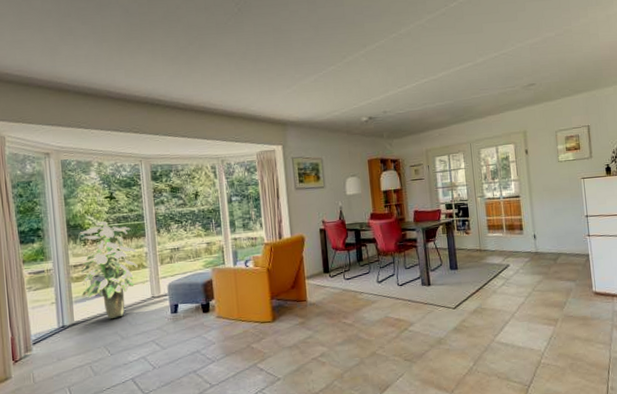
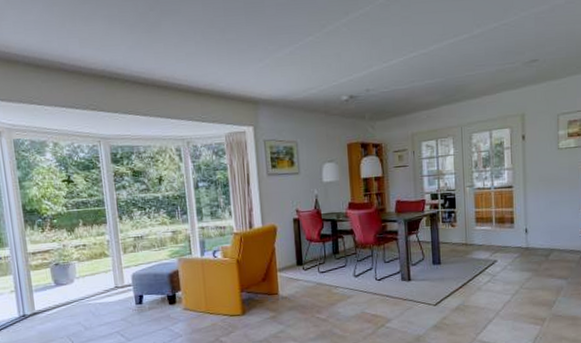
indoor plant: present [79,221,138,320] -> none [36,206,100,310]

